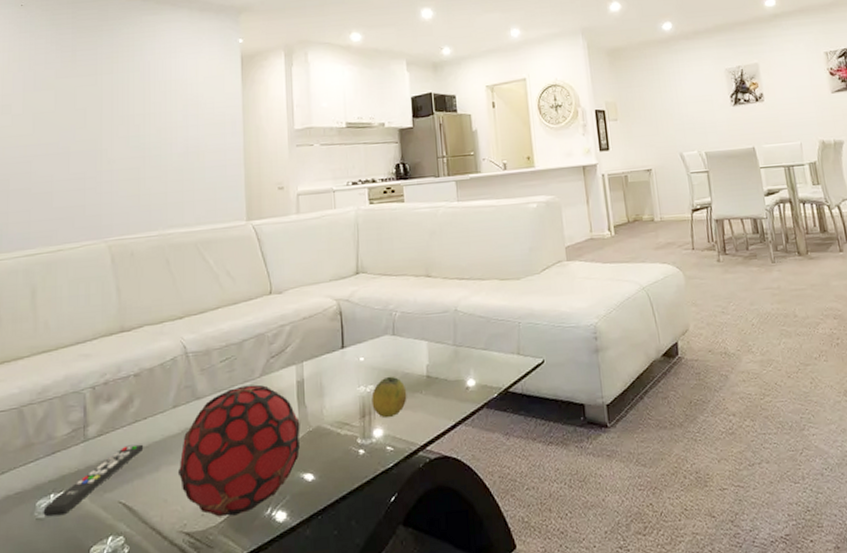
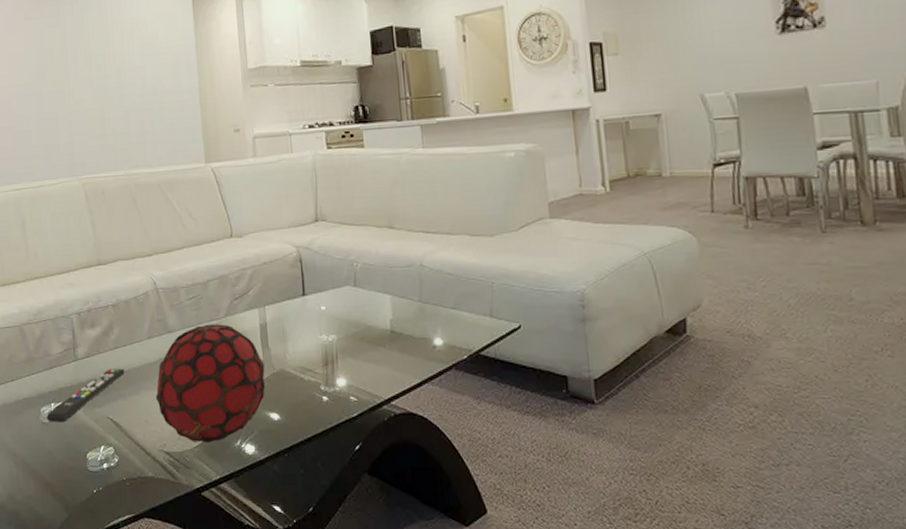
fruit: present [371,376,407,418] -> none [334,327,371,369]

